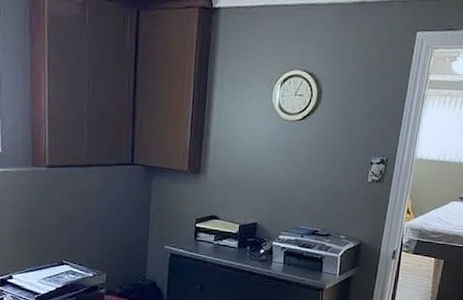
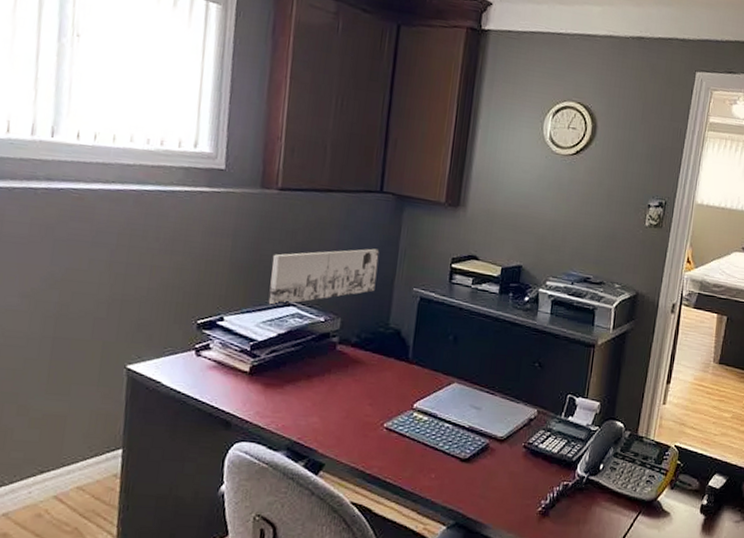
wall art: none [46,213,134,265] -> present [268,248,380,306]

